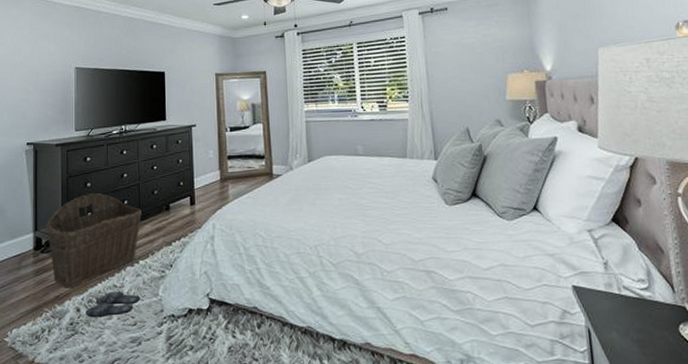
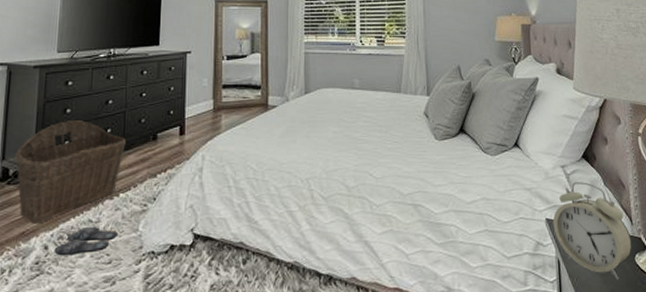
alarm clock: none [580,247,675,352] -> present [553,182,632,280]

